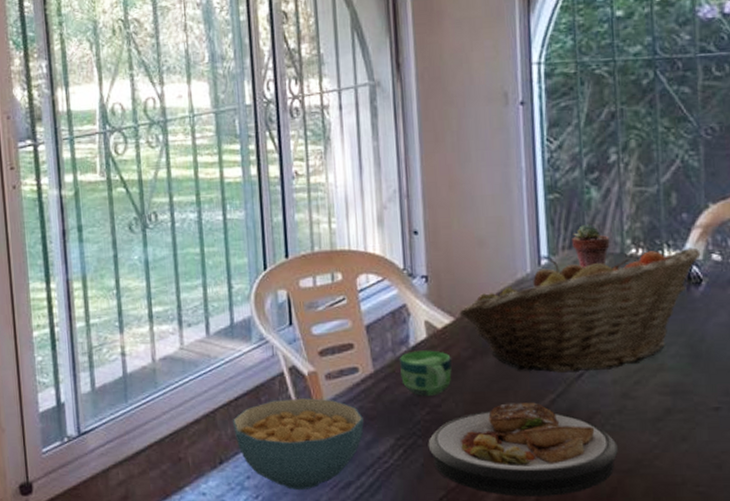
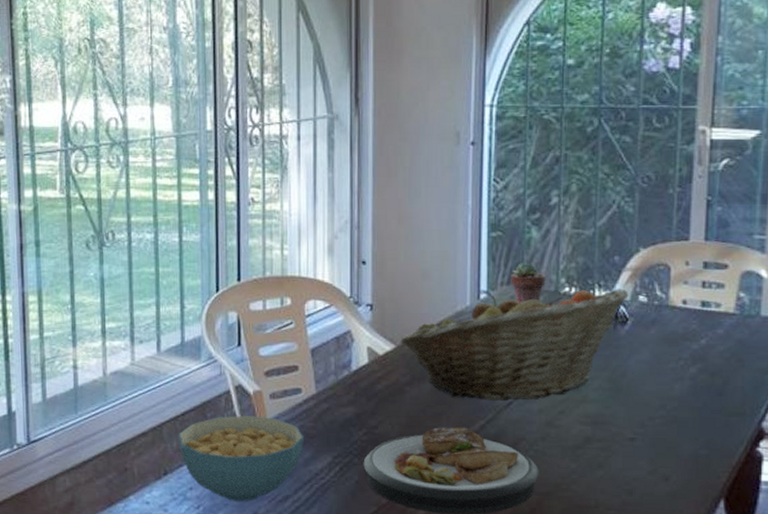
cup: present [400,350,452,396] -> none [341,375,390,418]

